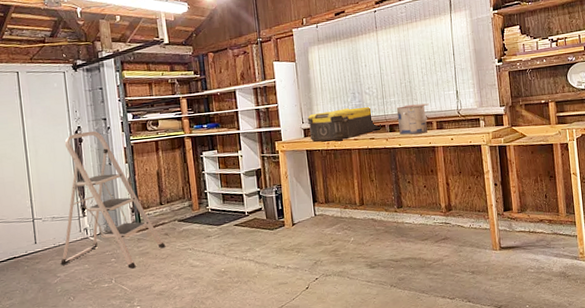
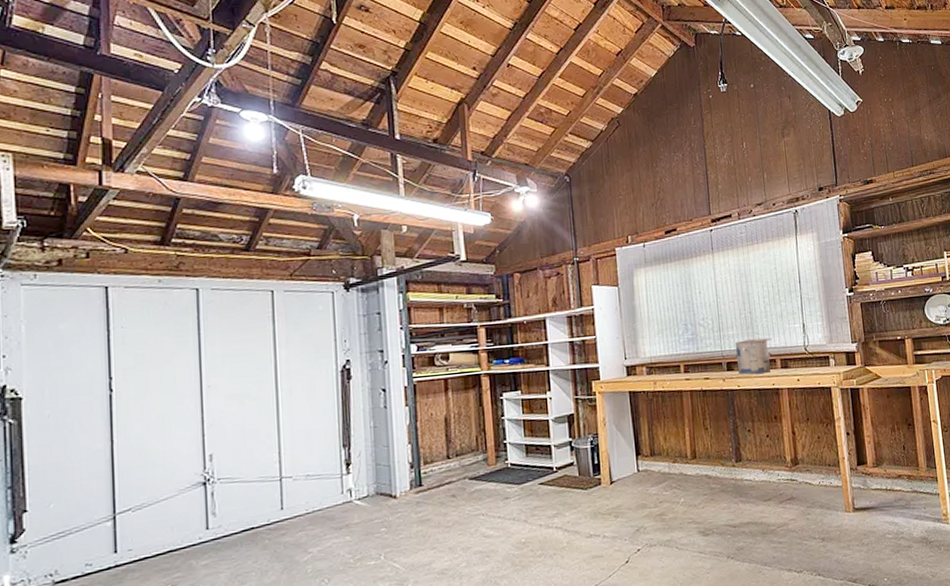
ladder: present [60,130,166,269] -> none [314,365,452,541]
toolbox: present [307,106,381,142] -> none [631,340,717,382]

